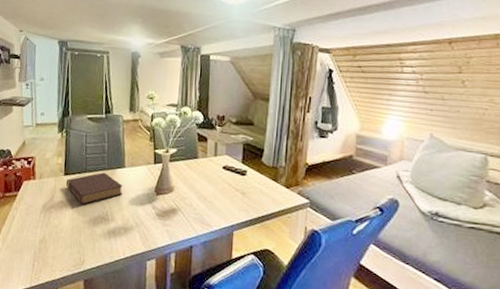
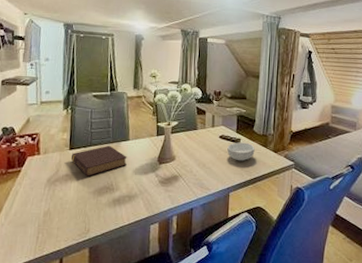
cereal bowl: none [231,174,263,197] -> present [227,142,255,161]

